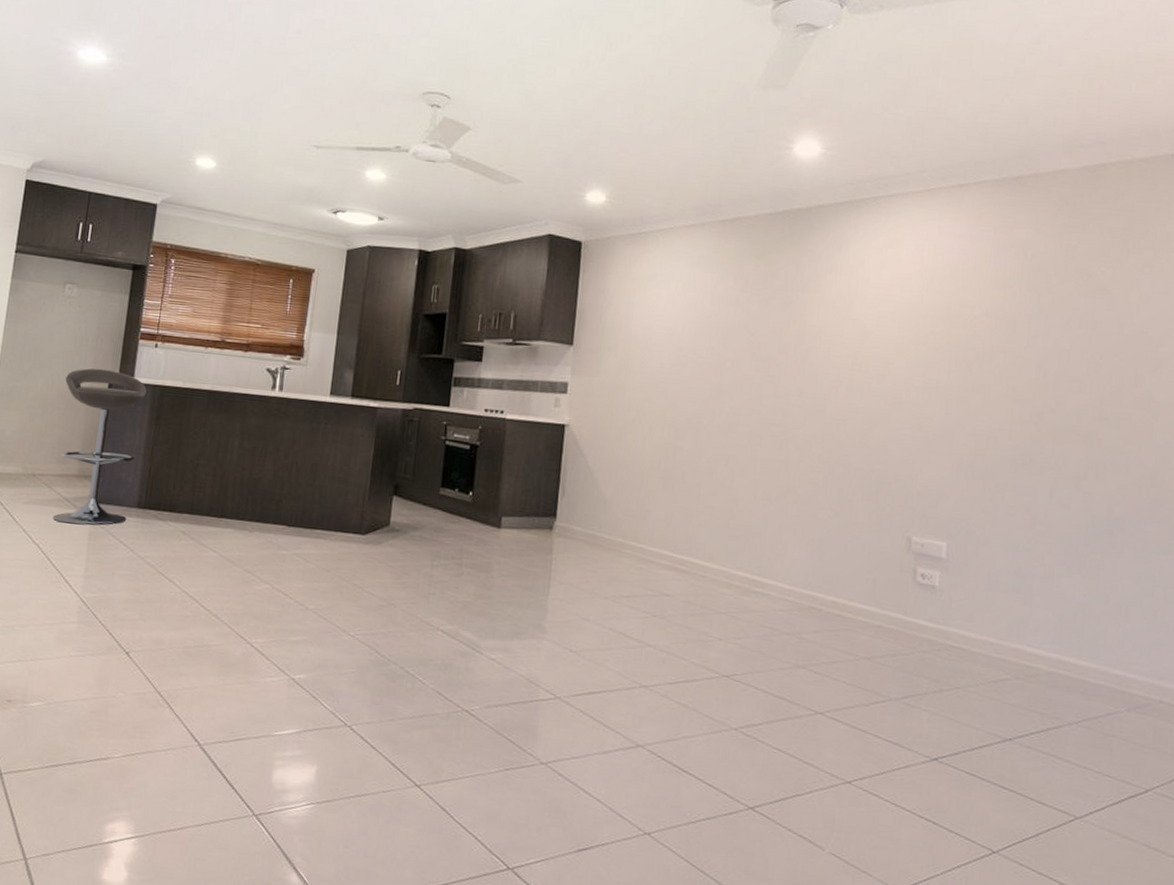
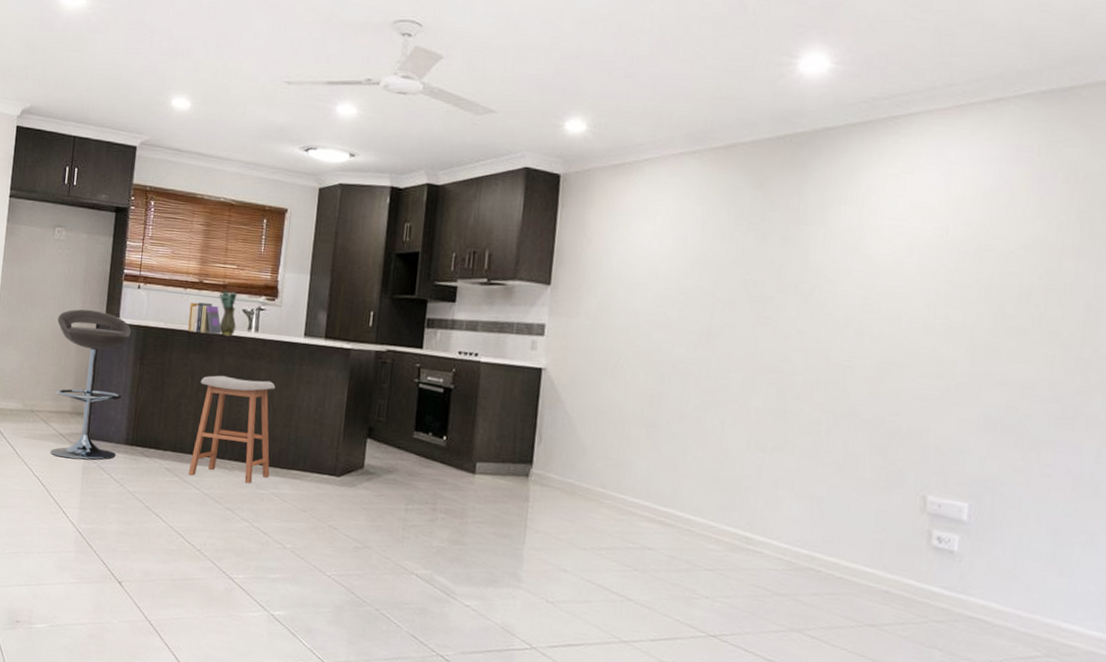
stool: none [205,435,300,545] -> present [188,375,276,484]
books: none [207,361,244,394] -> present [187,302,221,335]
vase: none [241,347,261,396] -> present [219,288,237,337]

